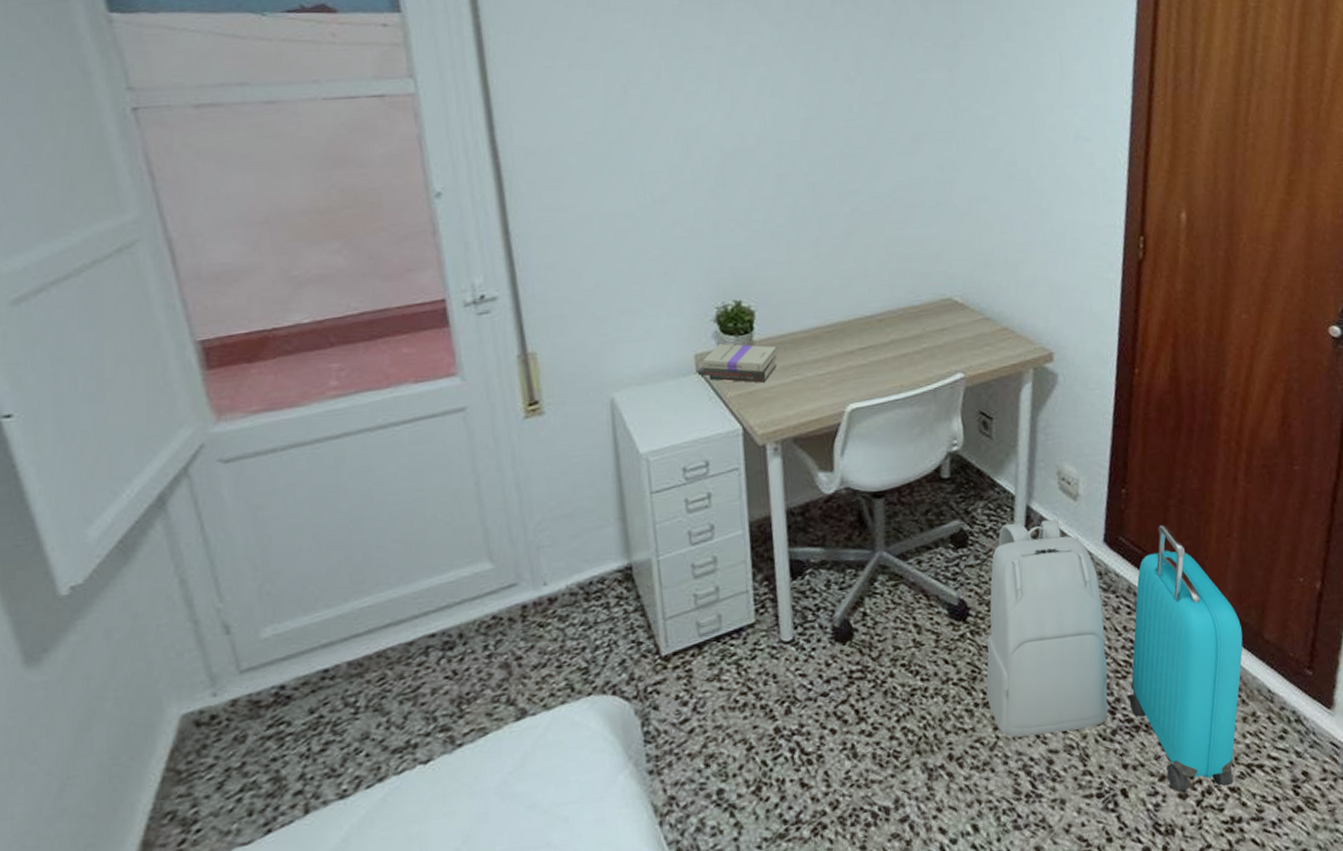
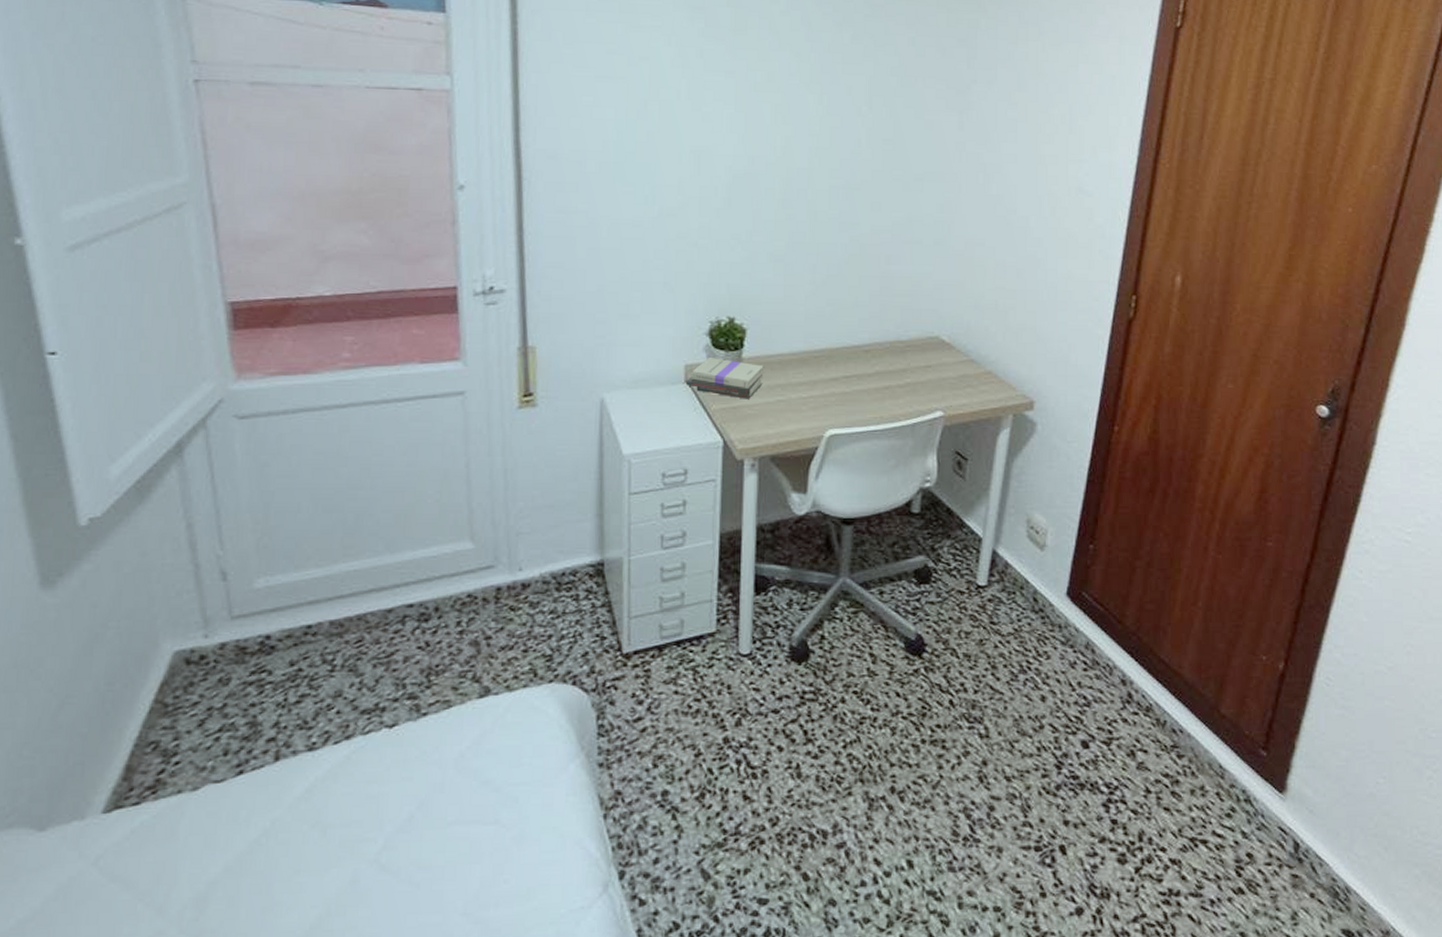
backpack: present [986,519,1108,738] -> none [934,565,1058,780]
suitcase: present [1130,524,1243,792] -> none [1078,585,1198,857]

